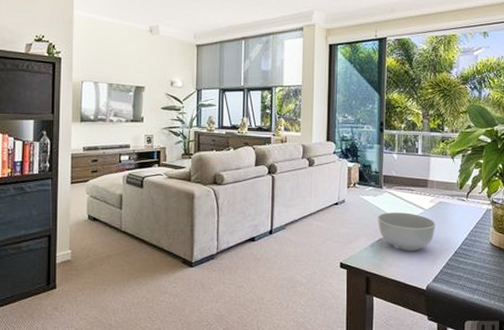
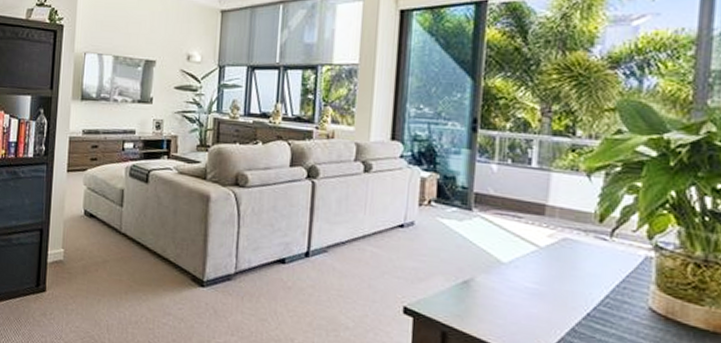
bowl: present [377,212,435,251] -> none [462,245,556,305]

